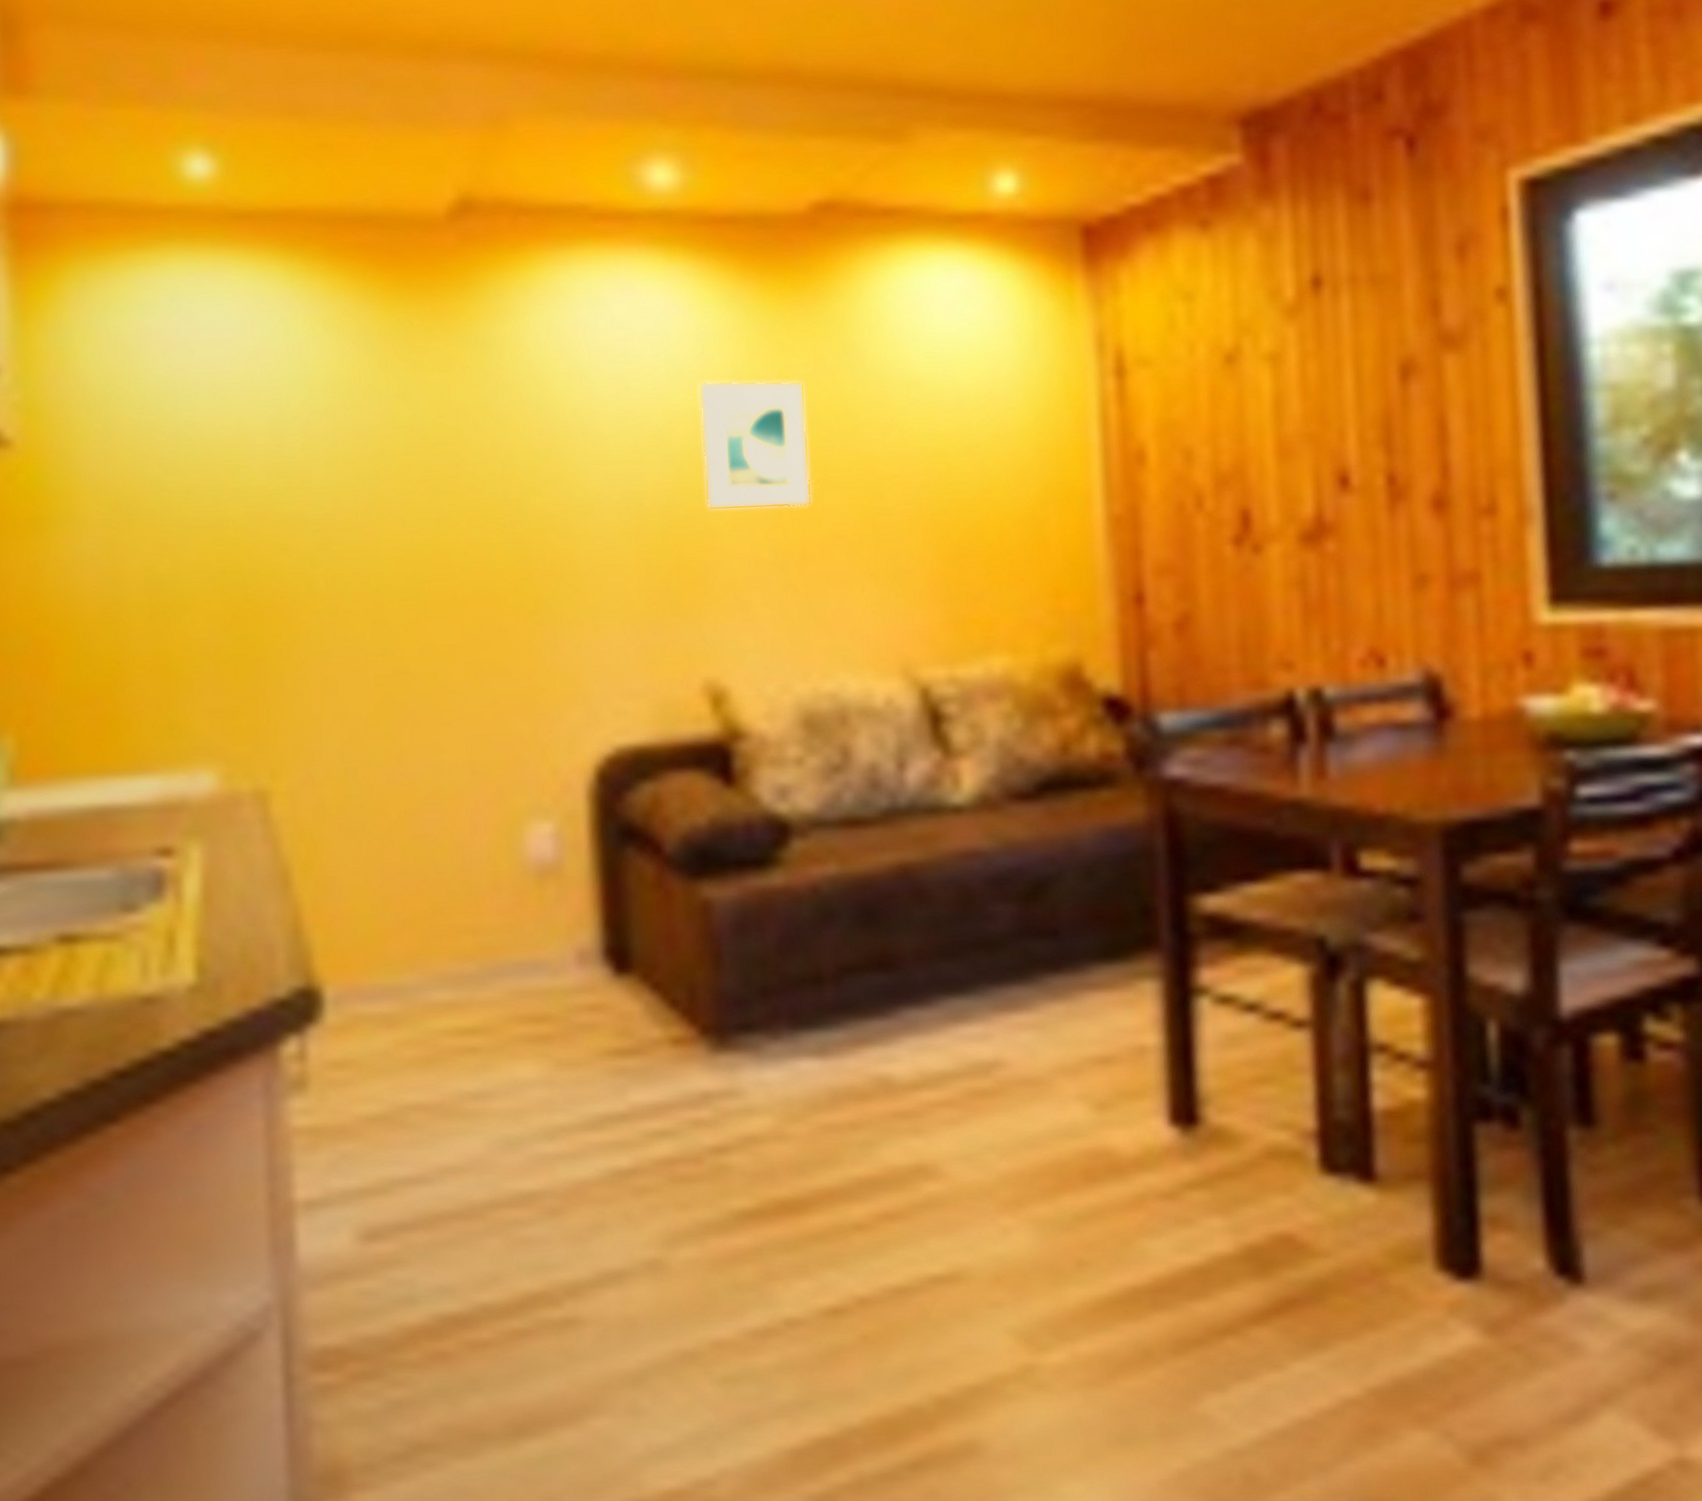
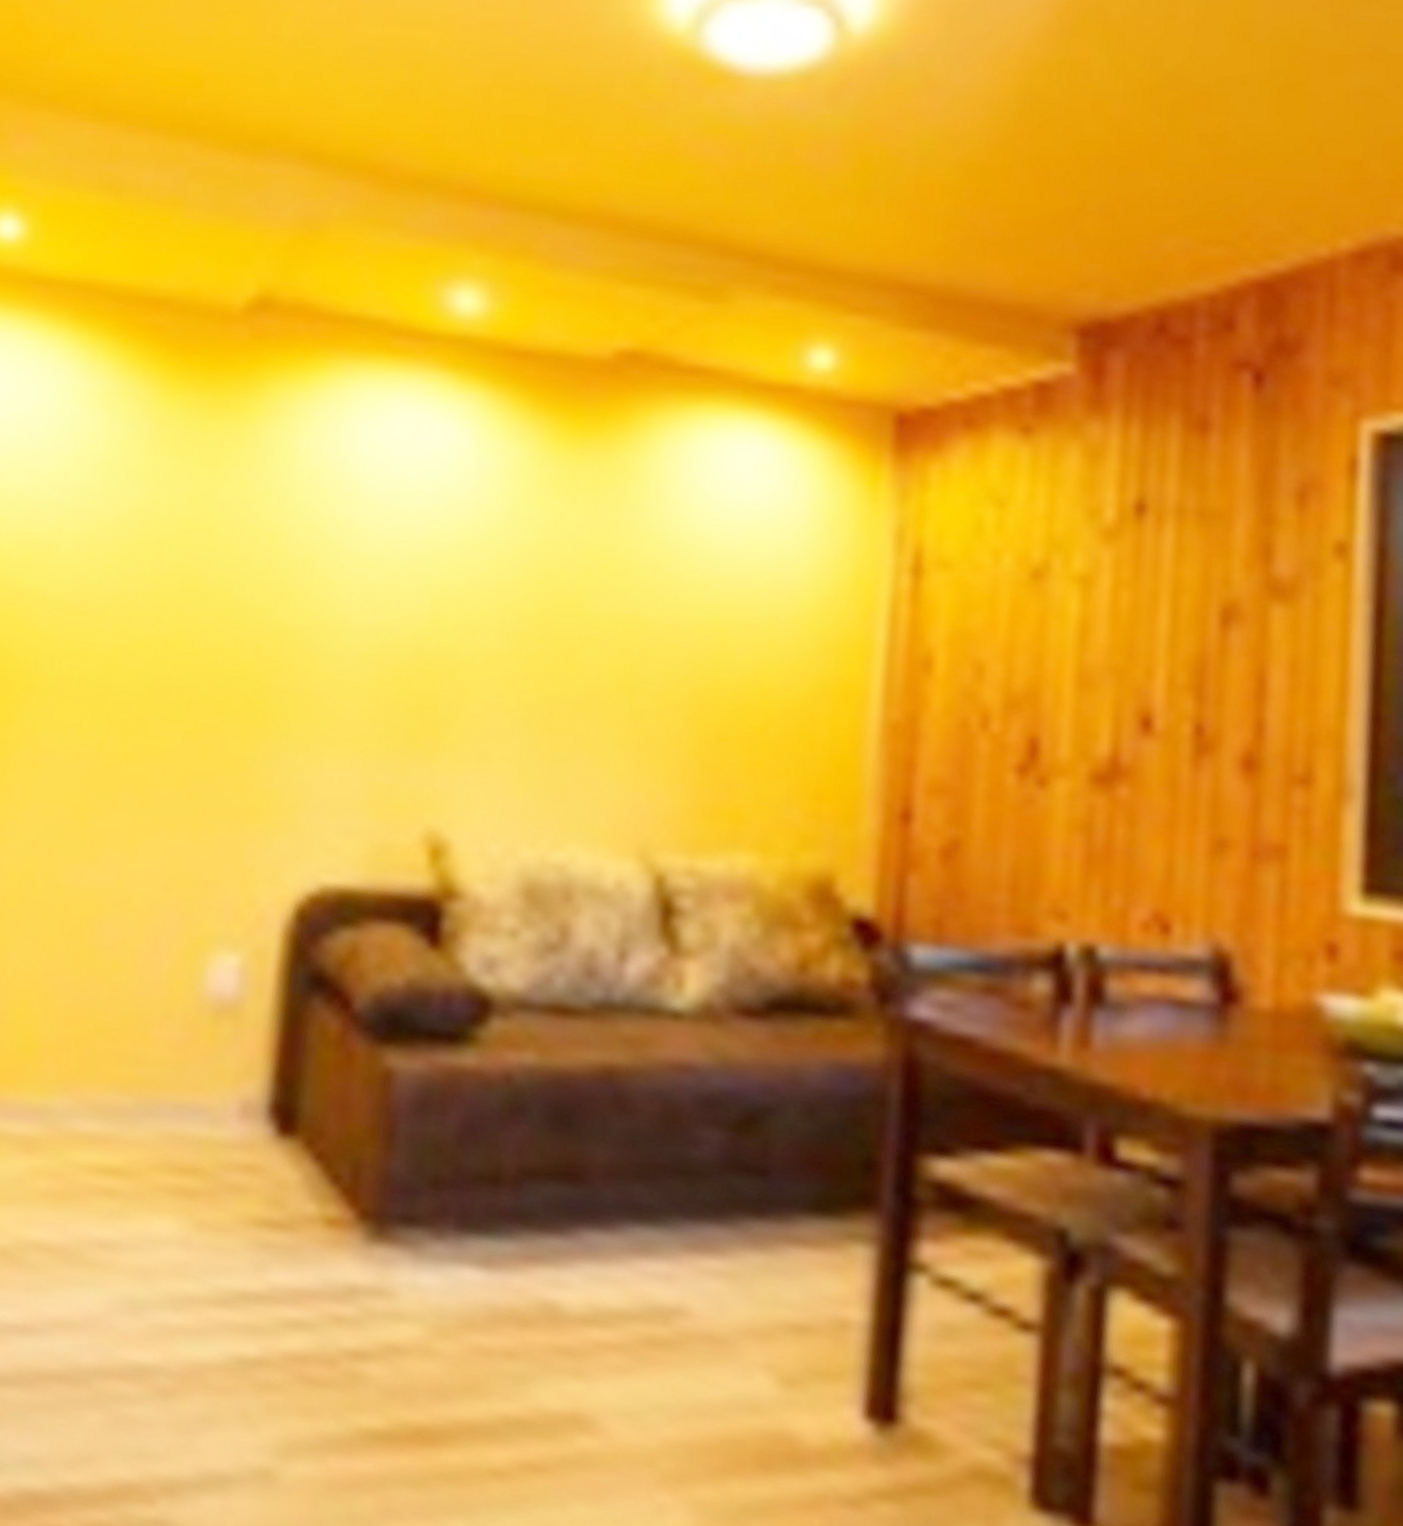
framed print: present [698,380,812,511] -> none [458,515,581,662]

